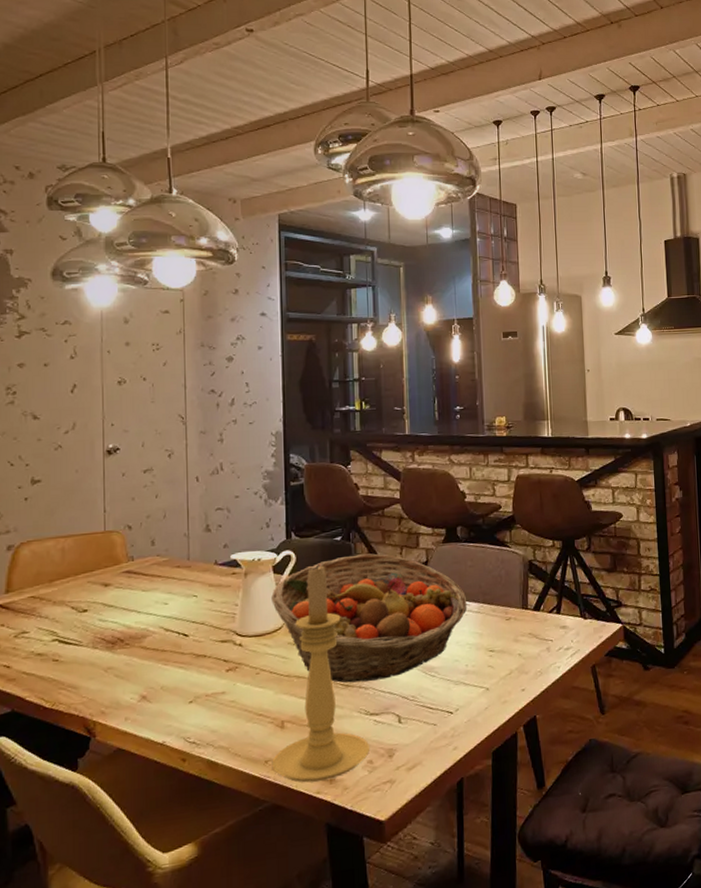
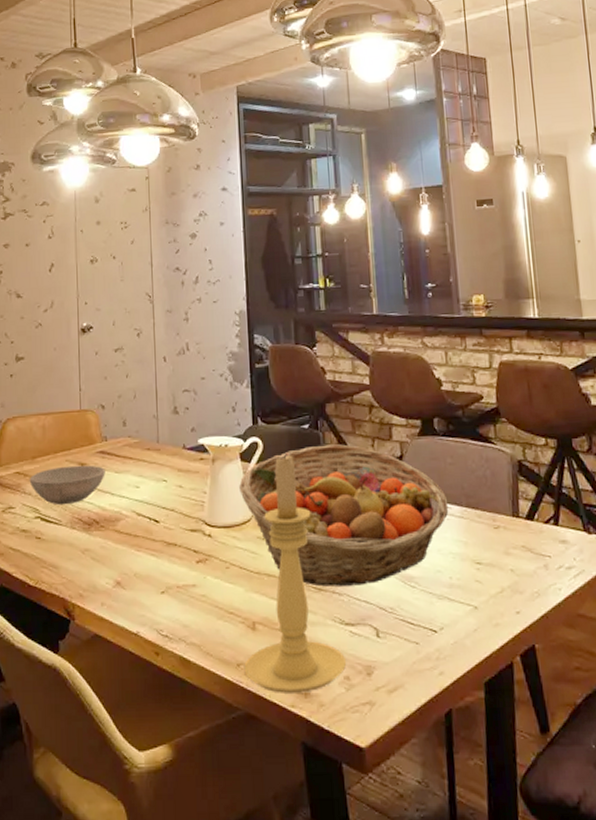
bowl: none [46,585,131,627] -> present [29,465,105,506]

